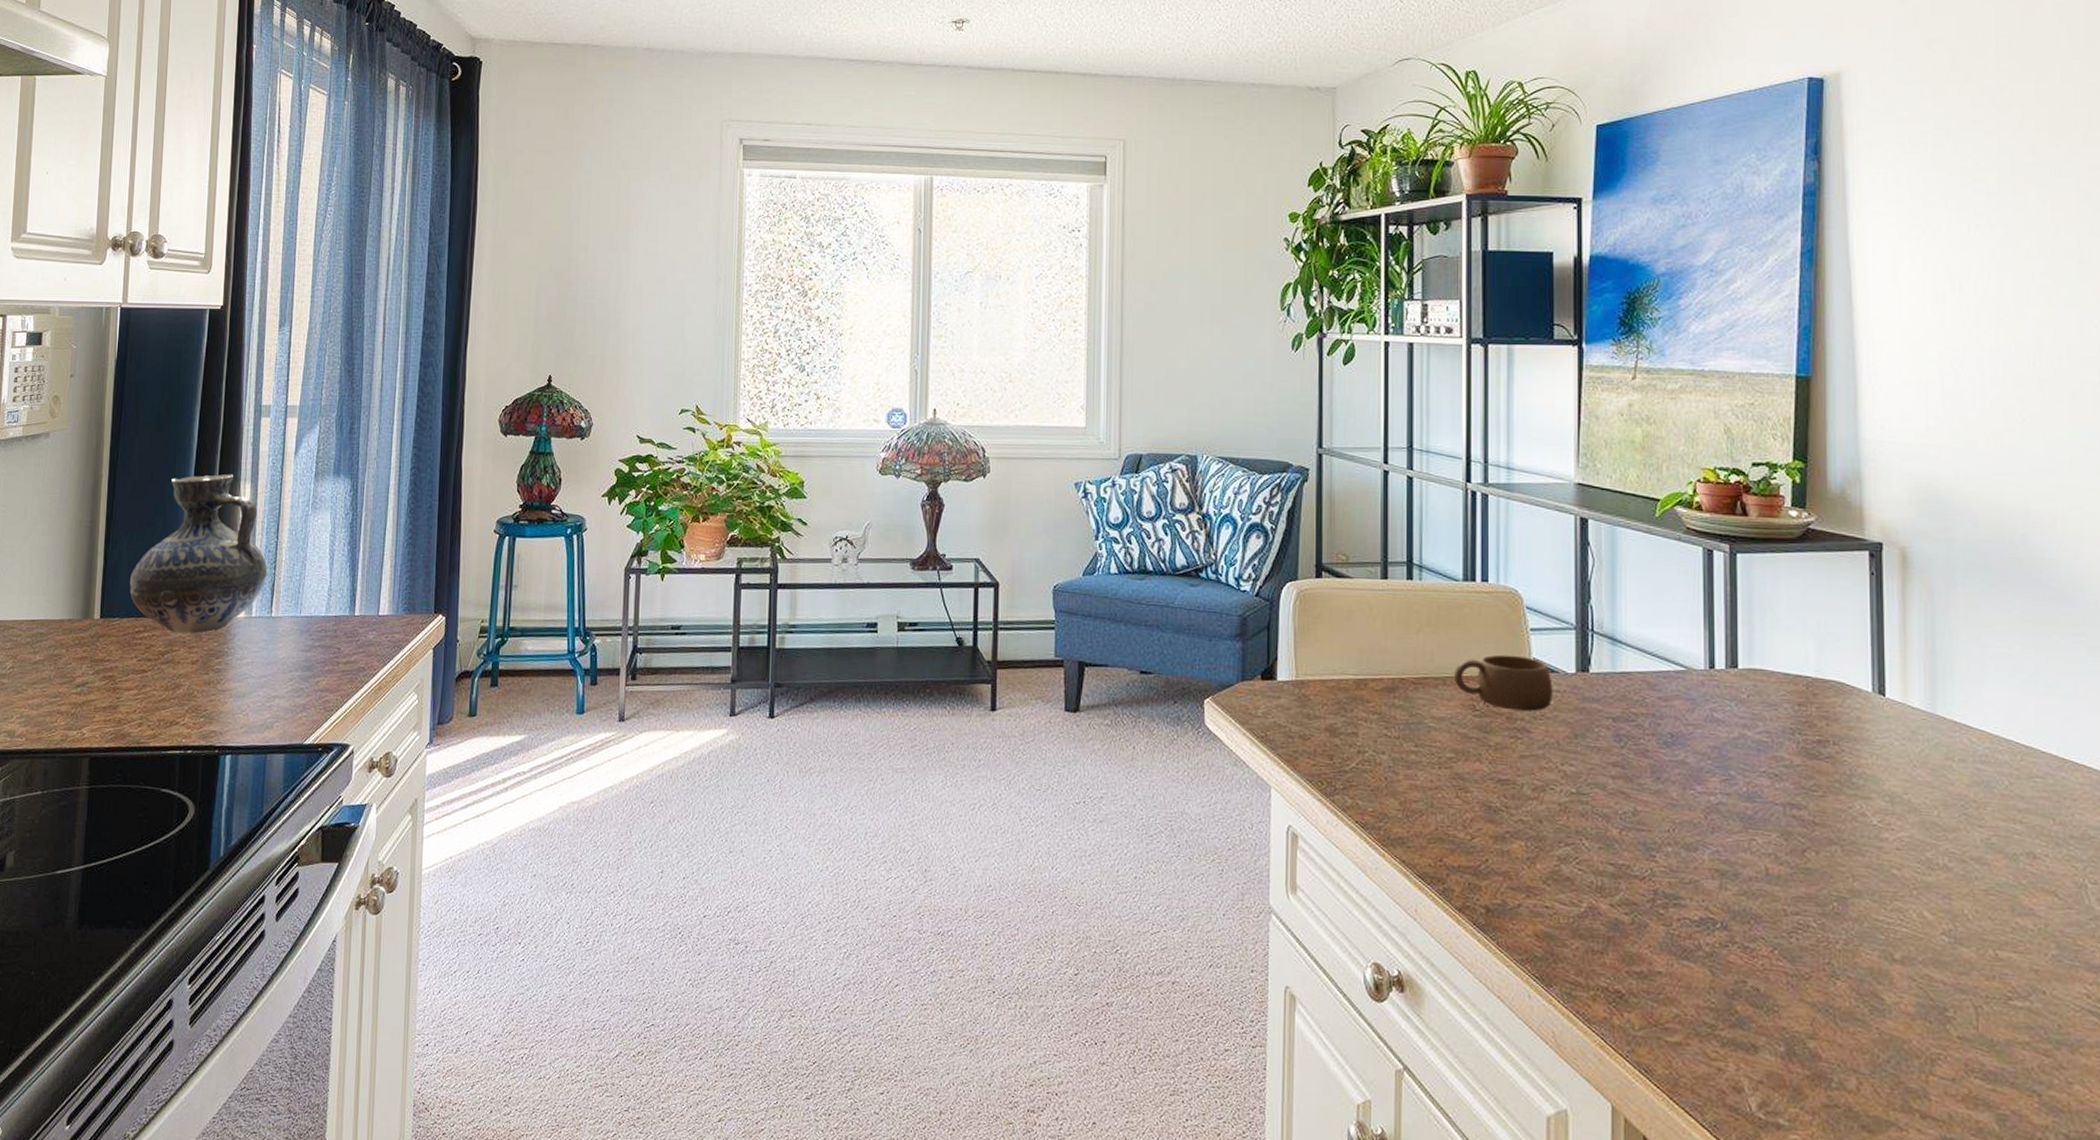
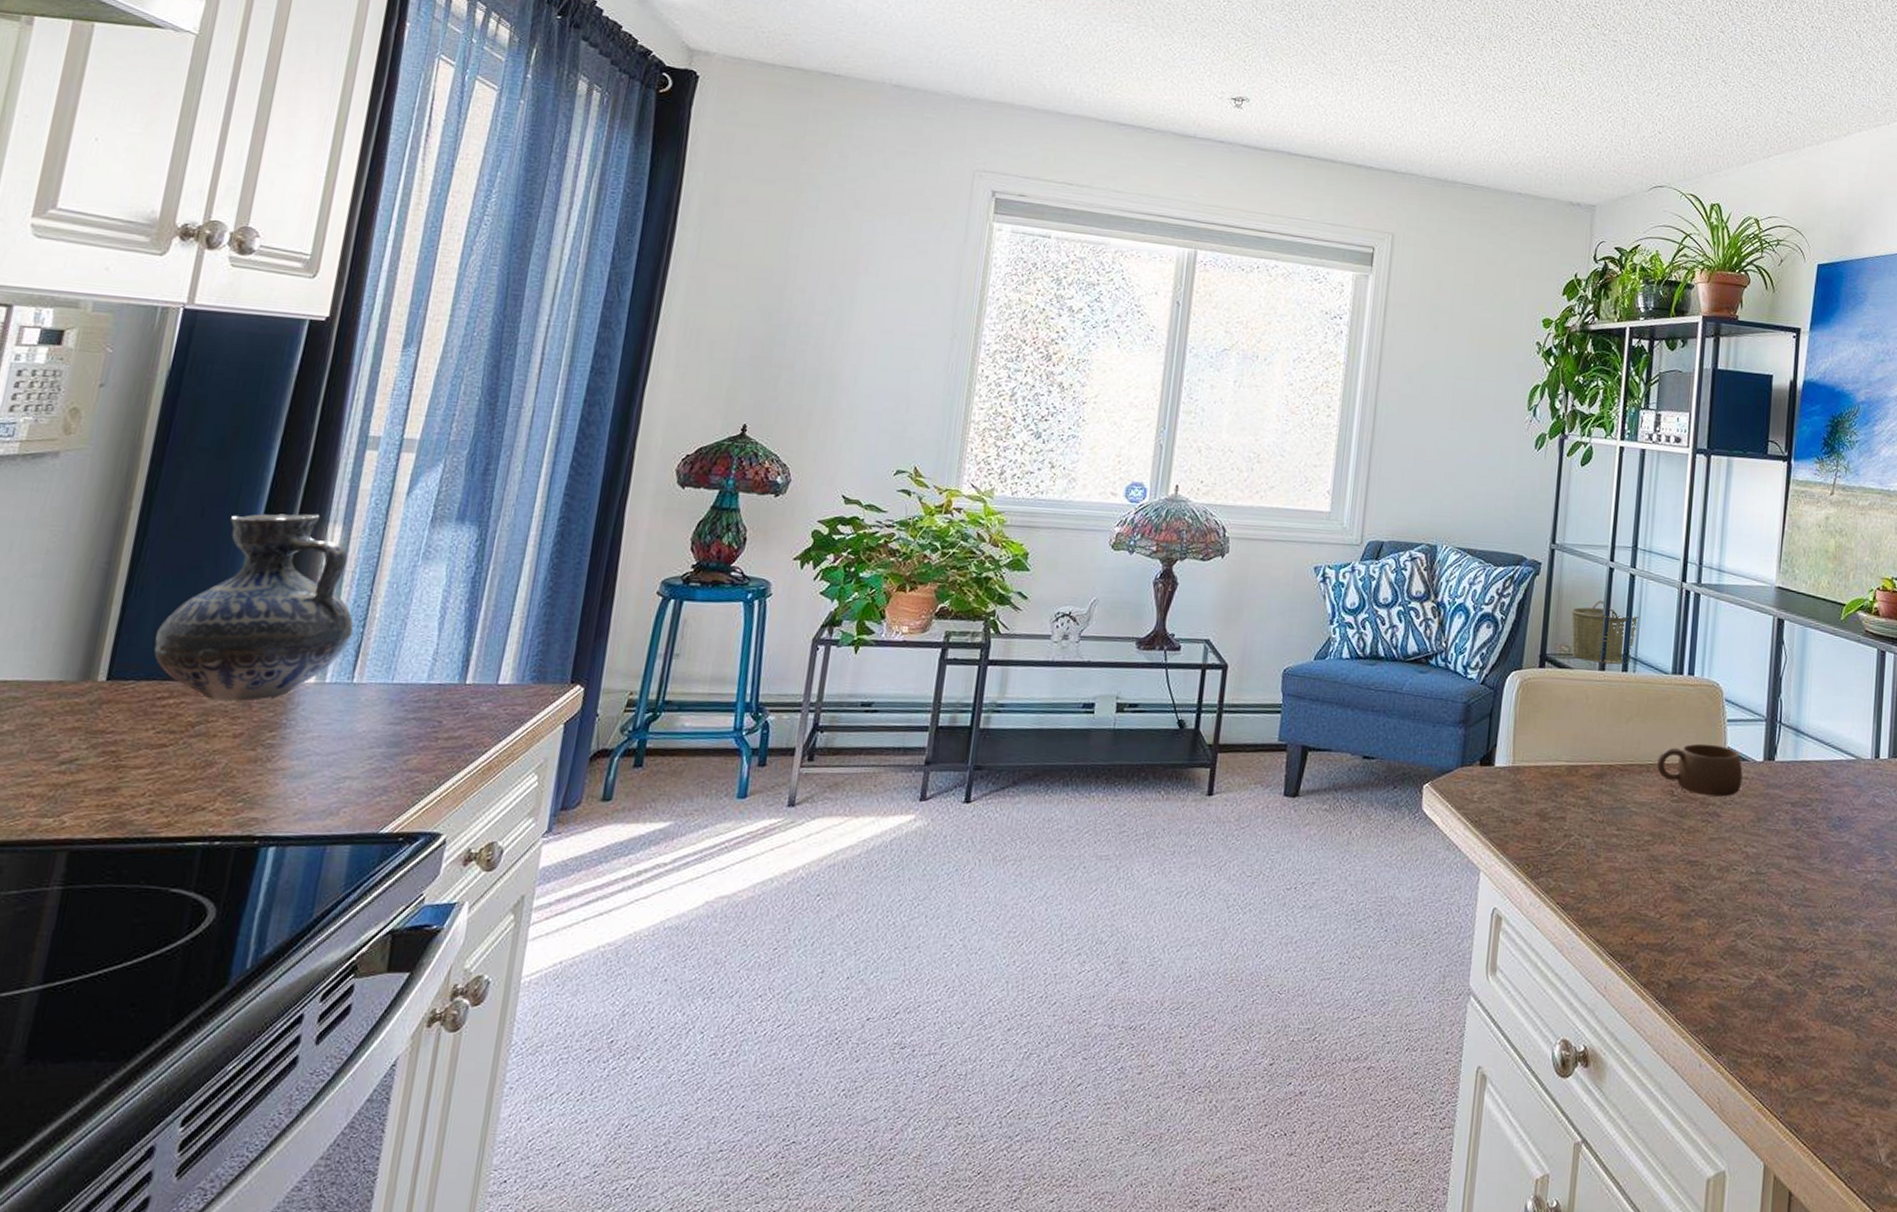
basket: none [1346,506,1421,572] -> present [1571,601,1639,664]

